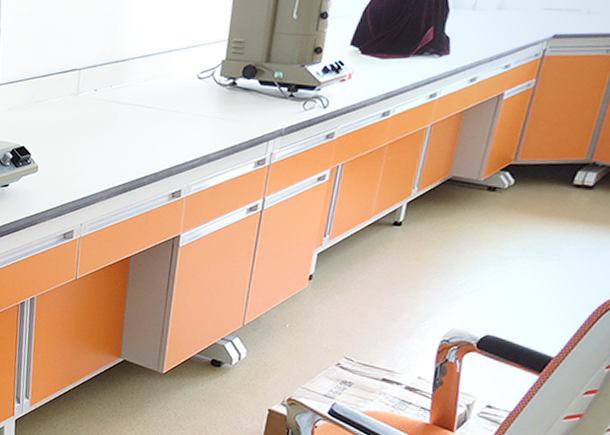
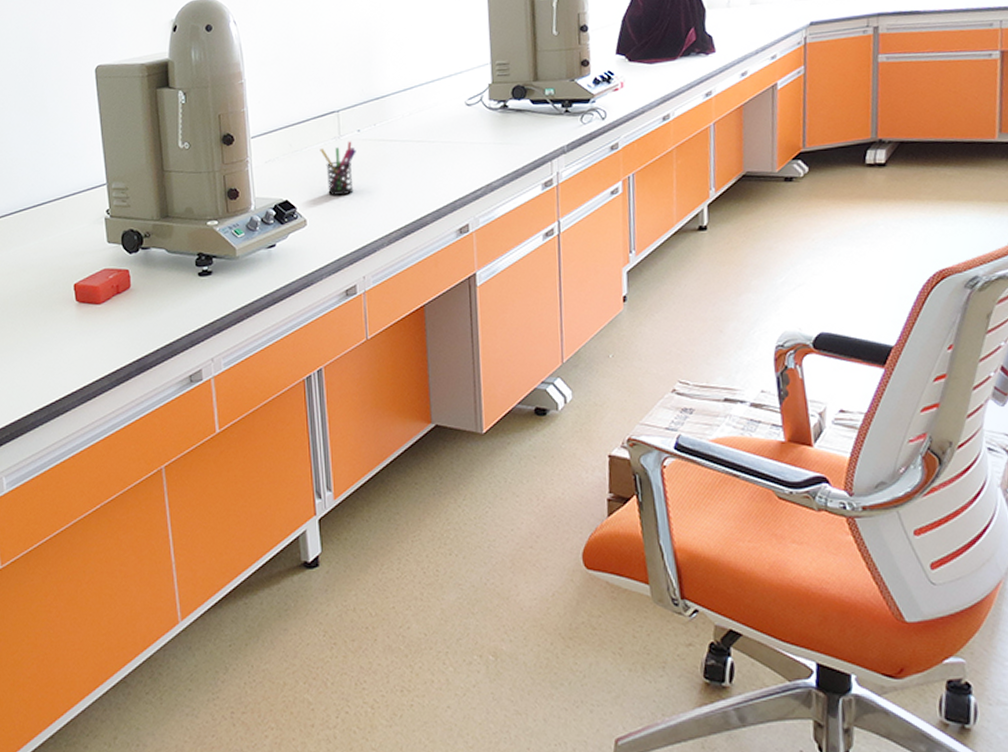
pen holder: none [58,99,91,148] -> present [320,141,356,195]

